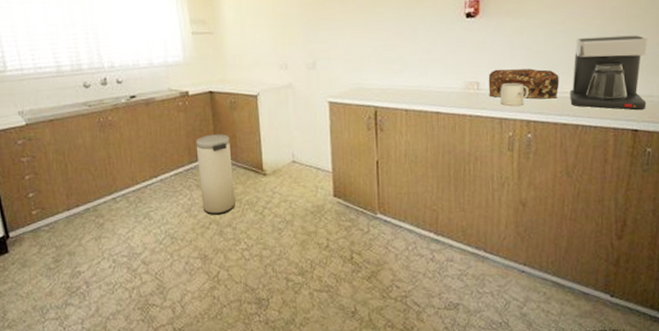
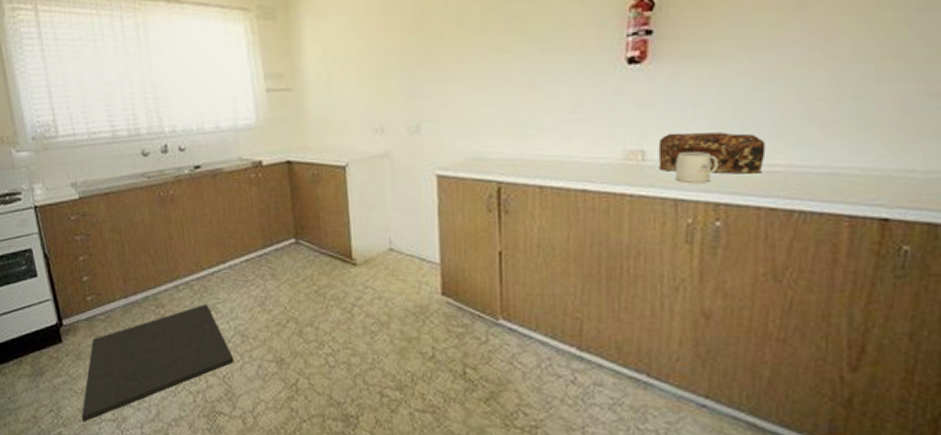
doormat: none [26,212,165,323] -> present [81,304,234,422]
pedal bin: present [195,134,235,215] -> none [270,213,318,311]
coffee maker: present [570,35,648,110] -> none [781,83,910,191]

